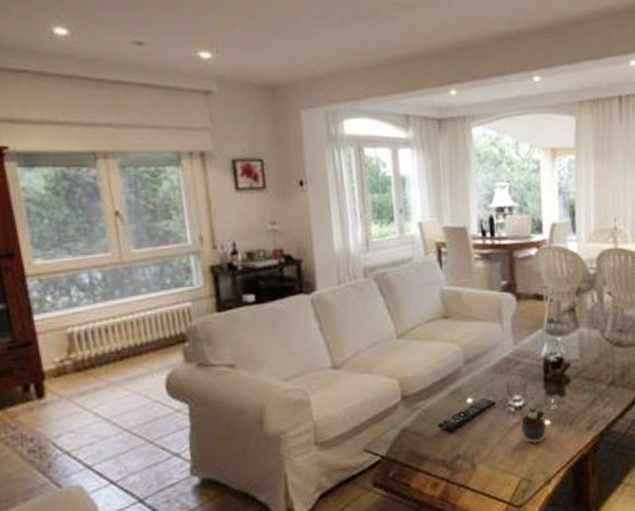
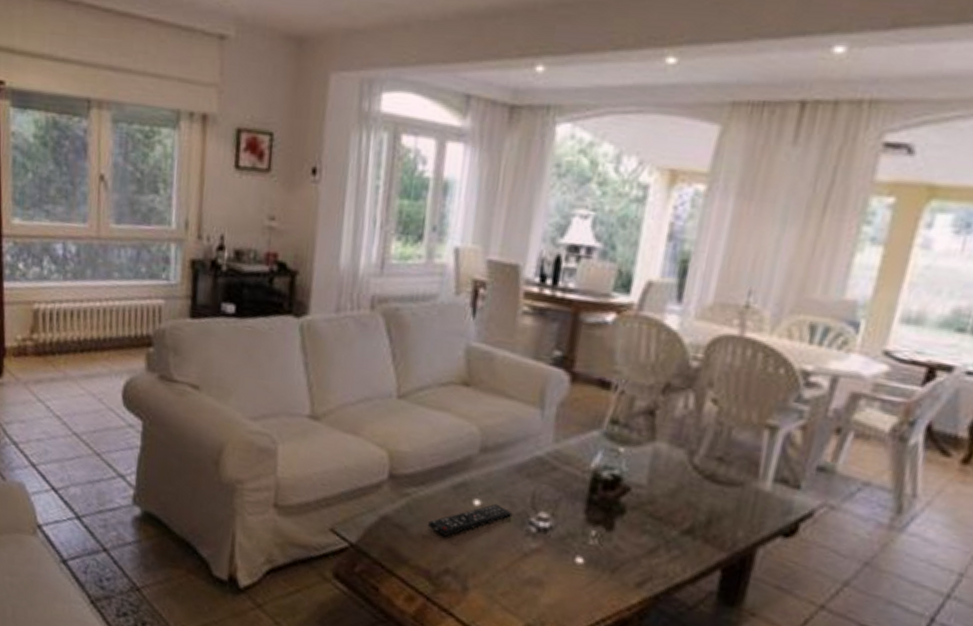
candle: present [521,396,546,443] -> none [539,519,578,584]

